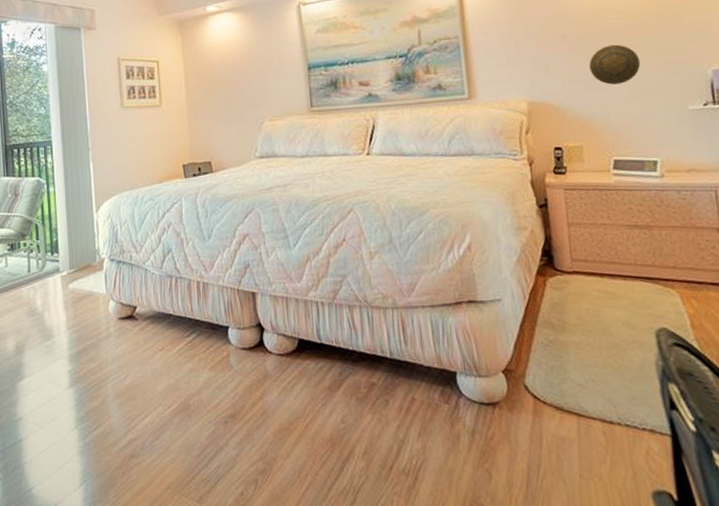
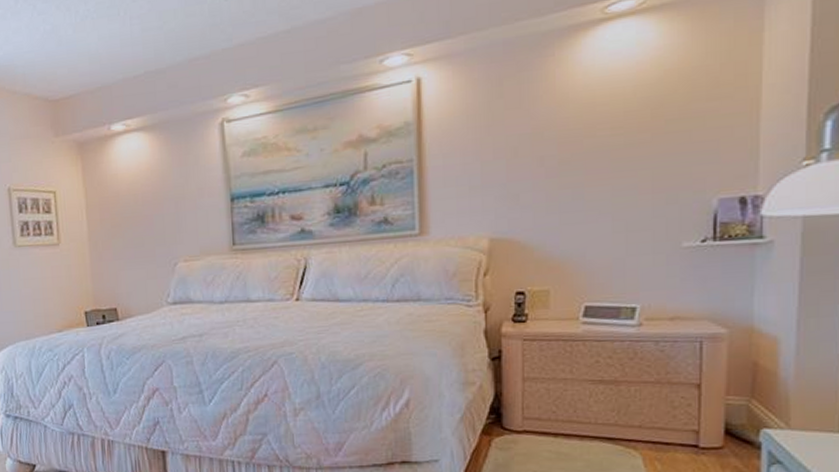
decorative plate: present [589,44,641,85] -> none [568,168,631,218]

